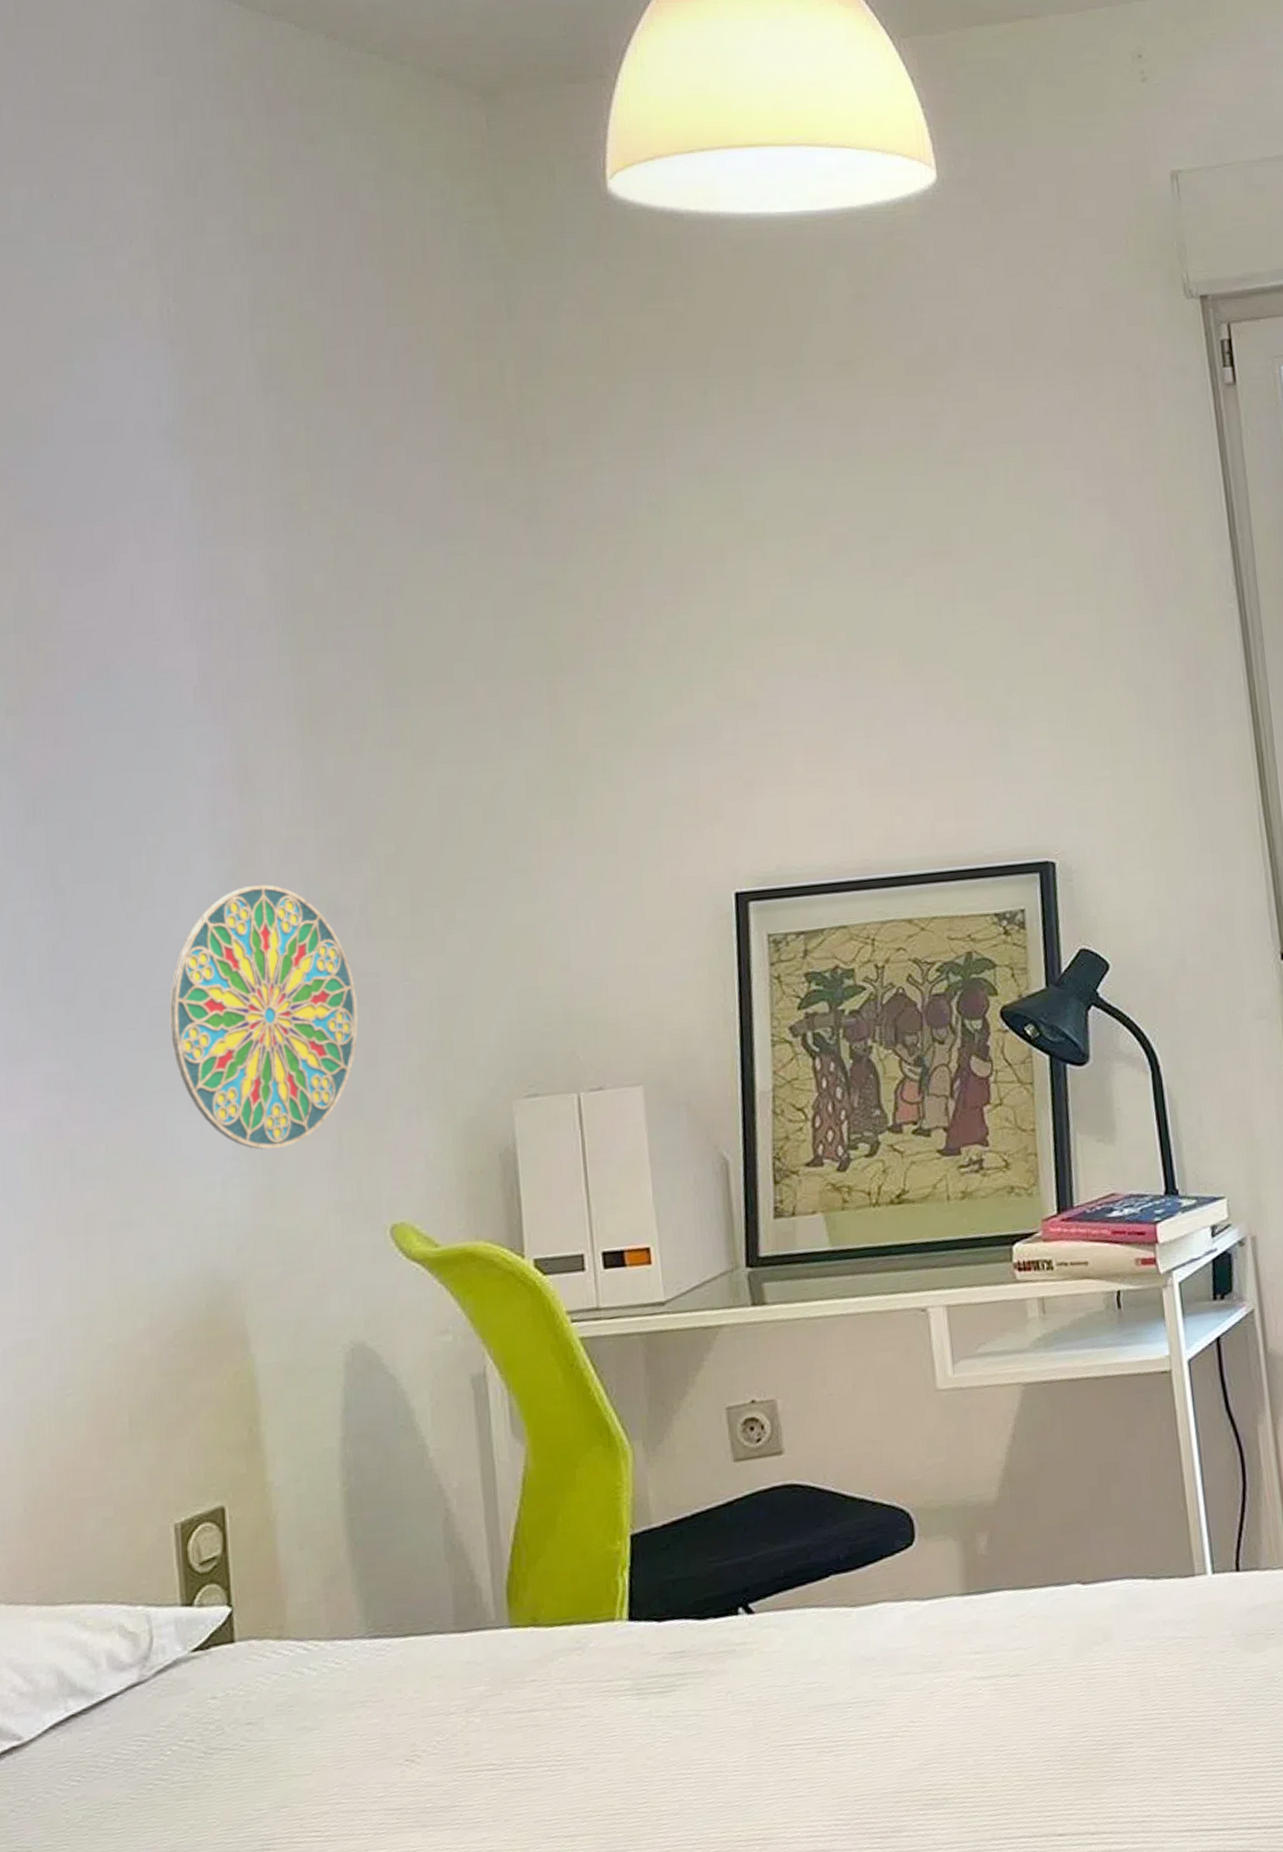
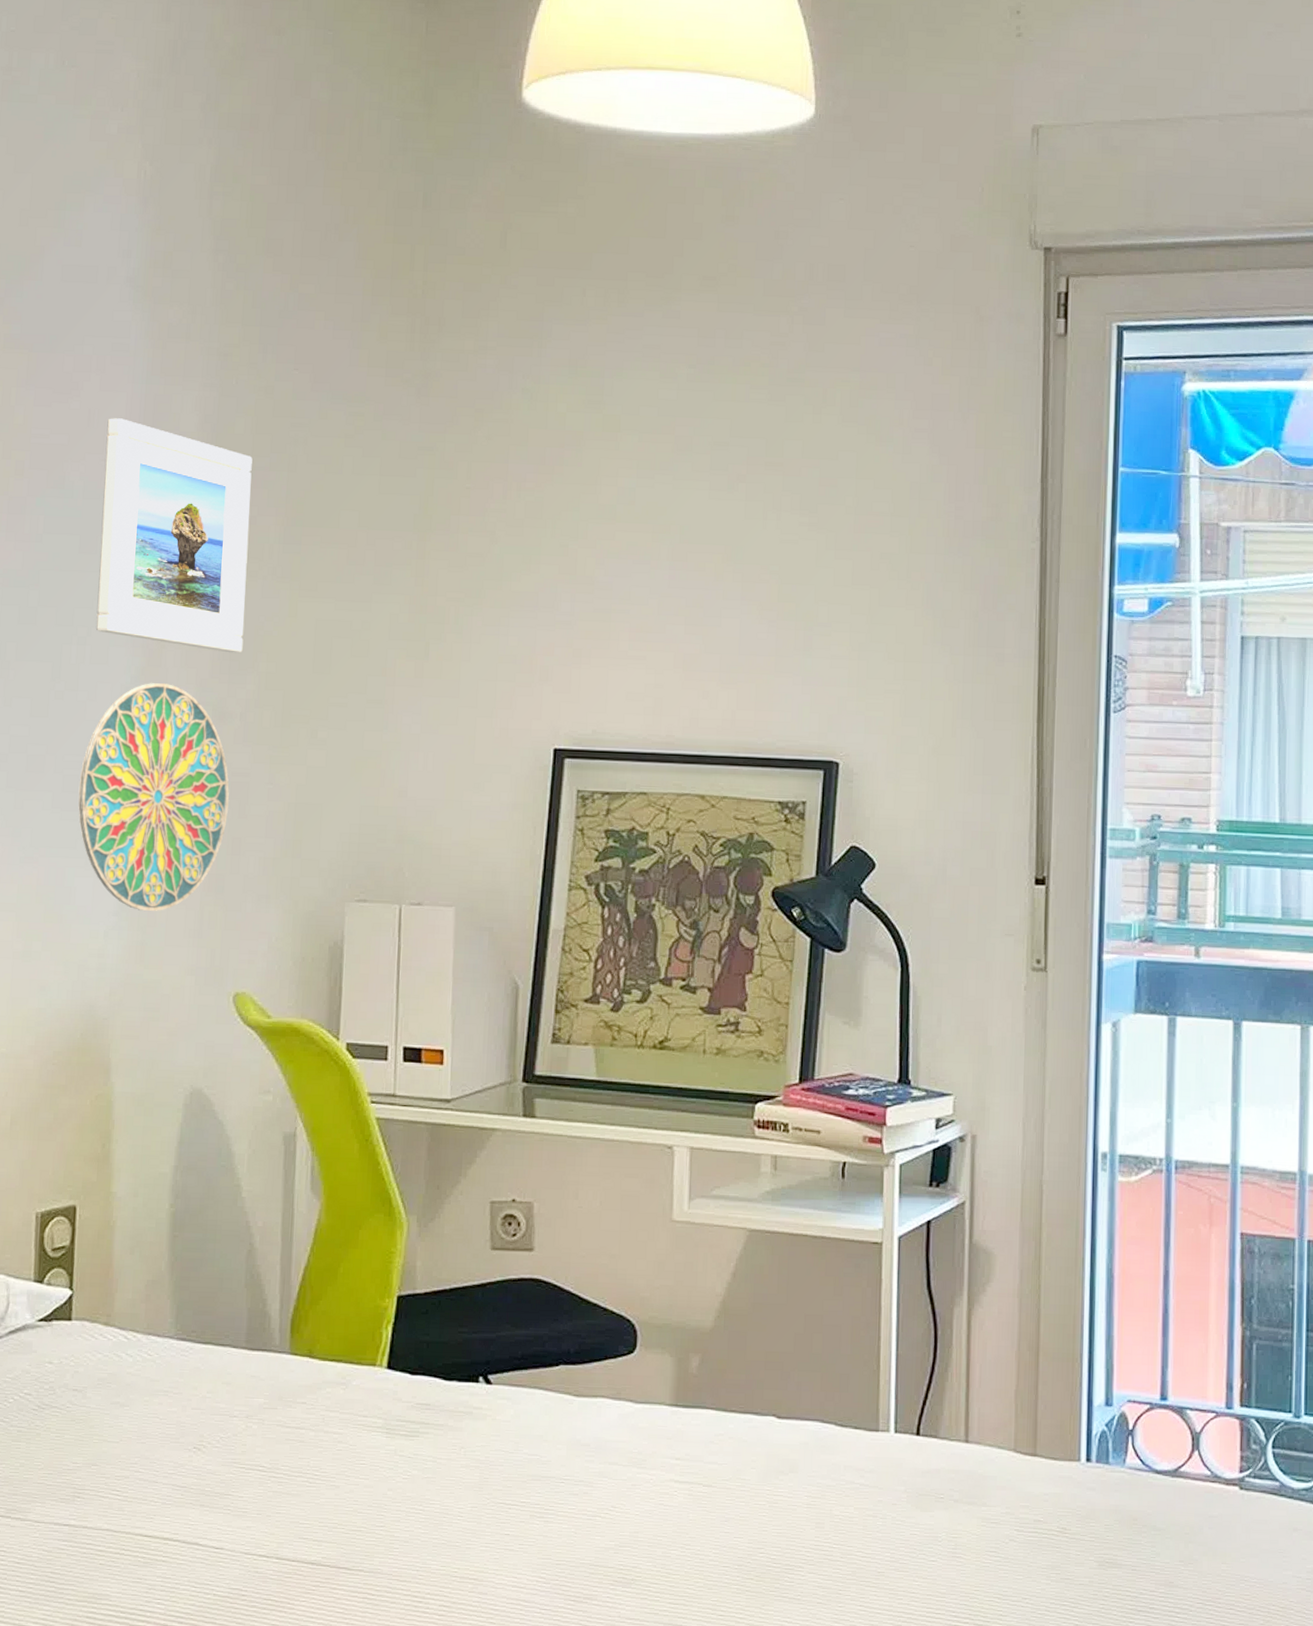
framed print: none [155,590,354,840] -> present [95,418,253,653]

